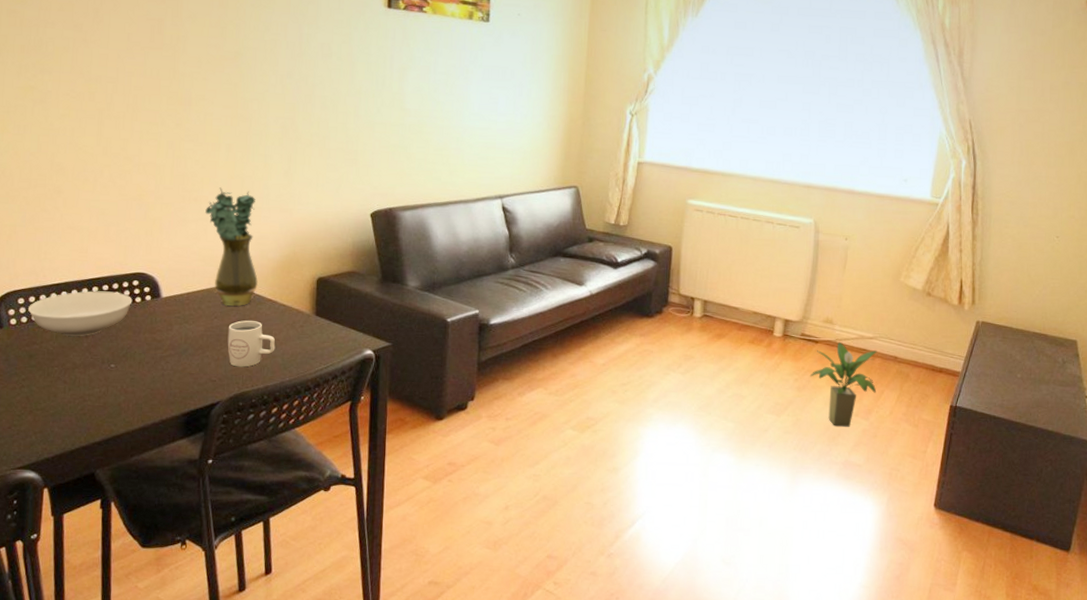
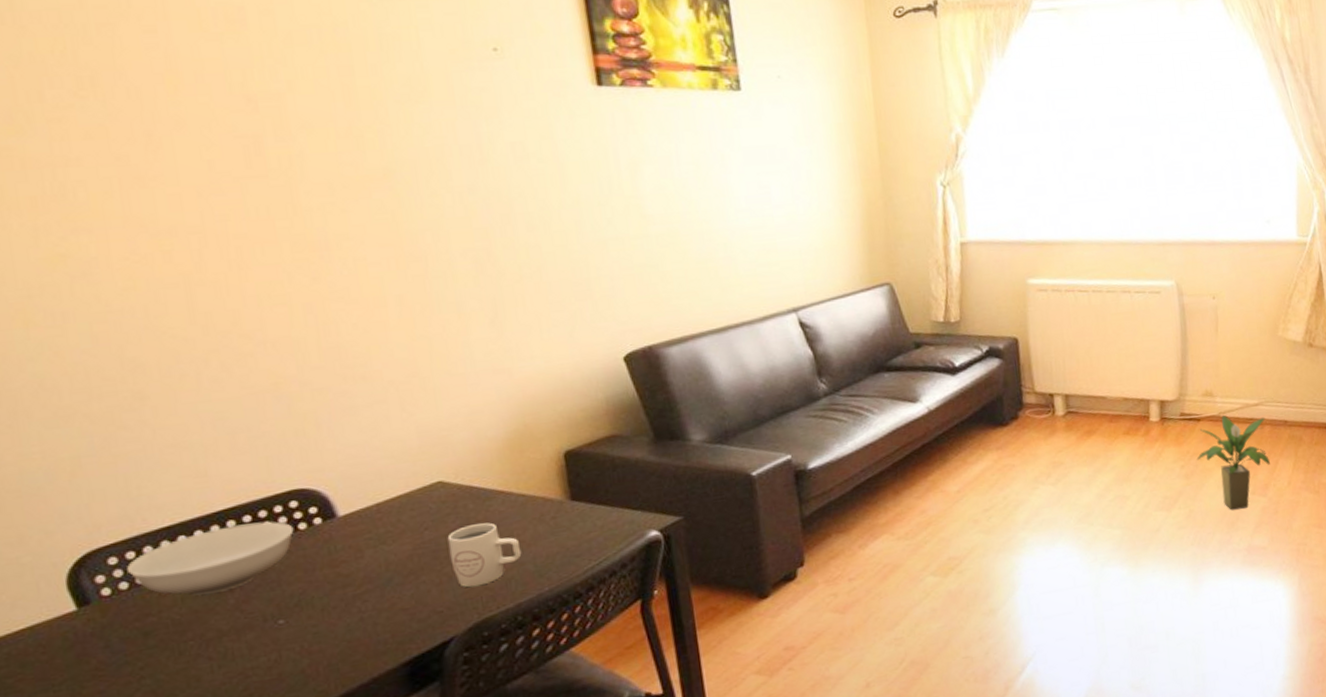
vase: present [205,187,258,307] -> none [381,354,480,512]

